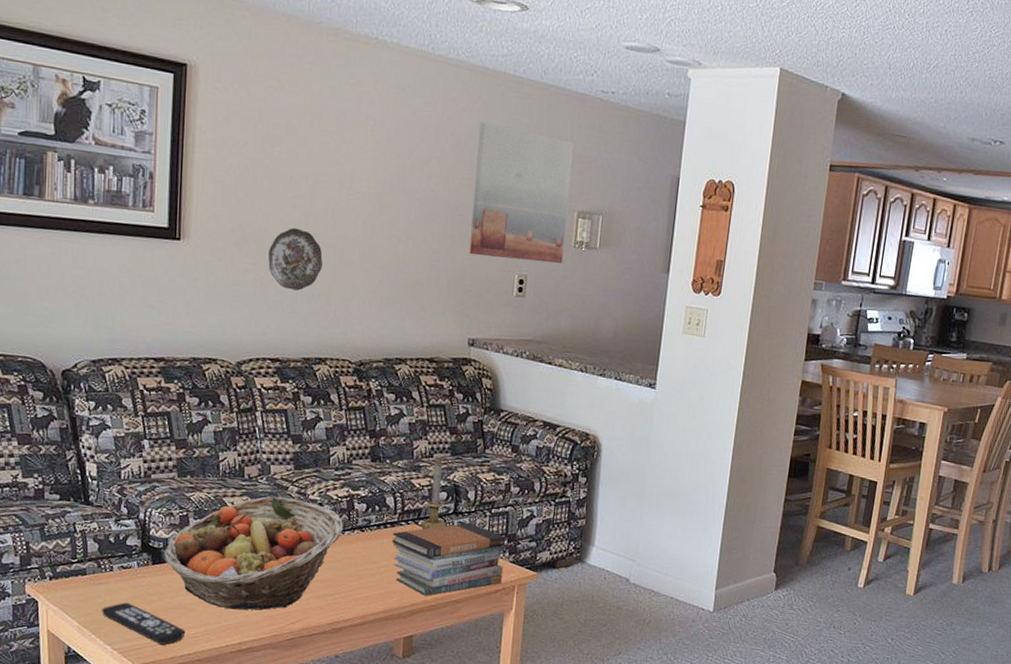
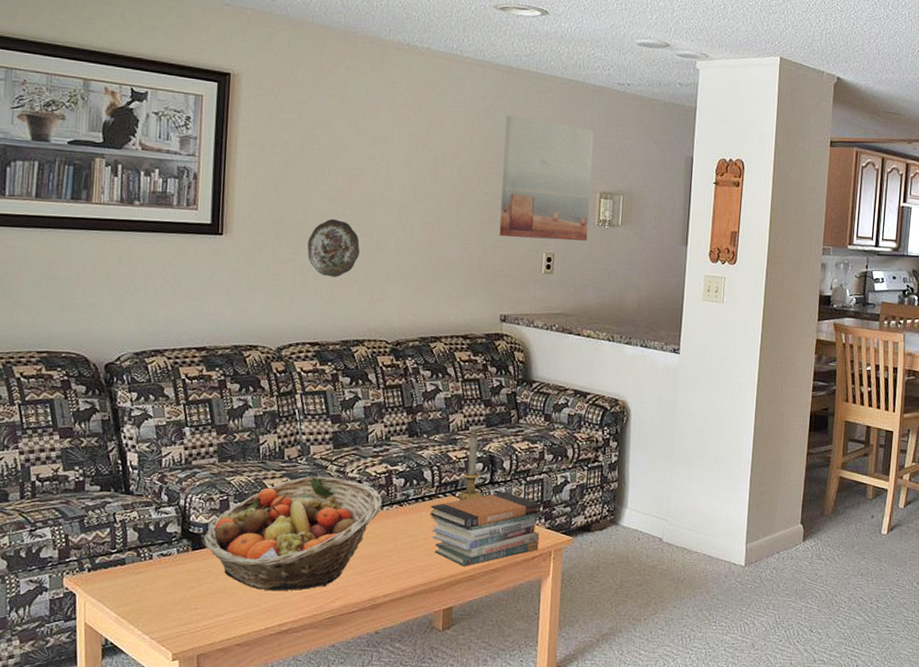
remote control: present [102,602,186,645] -> none [140,590,225,631]

